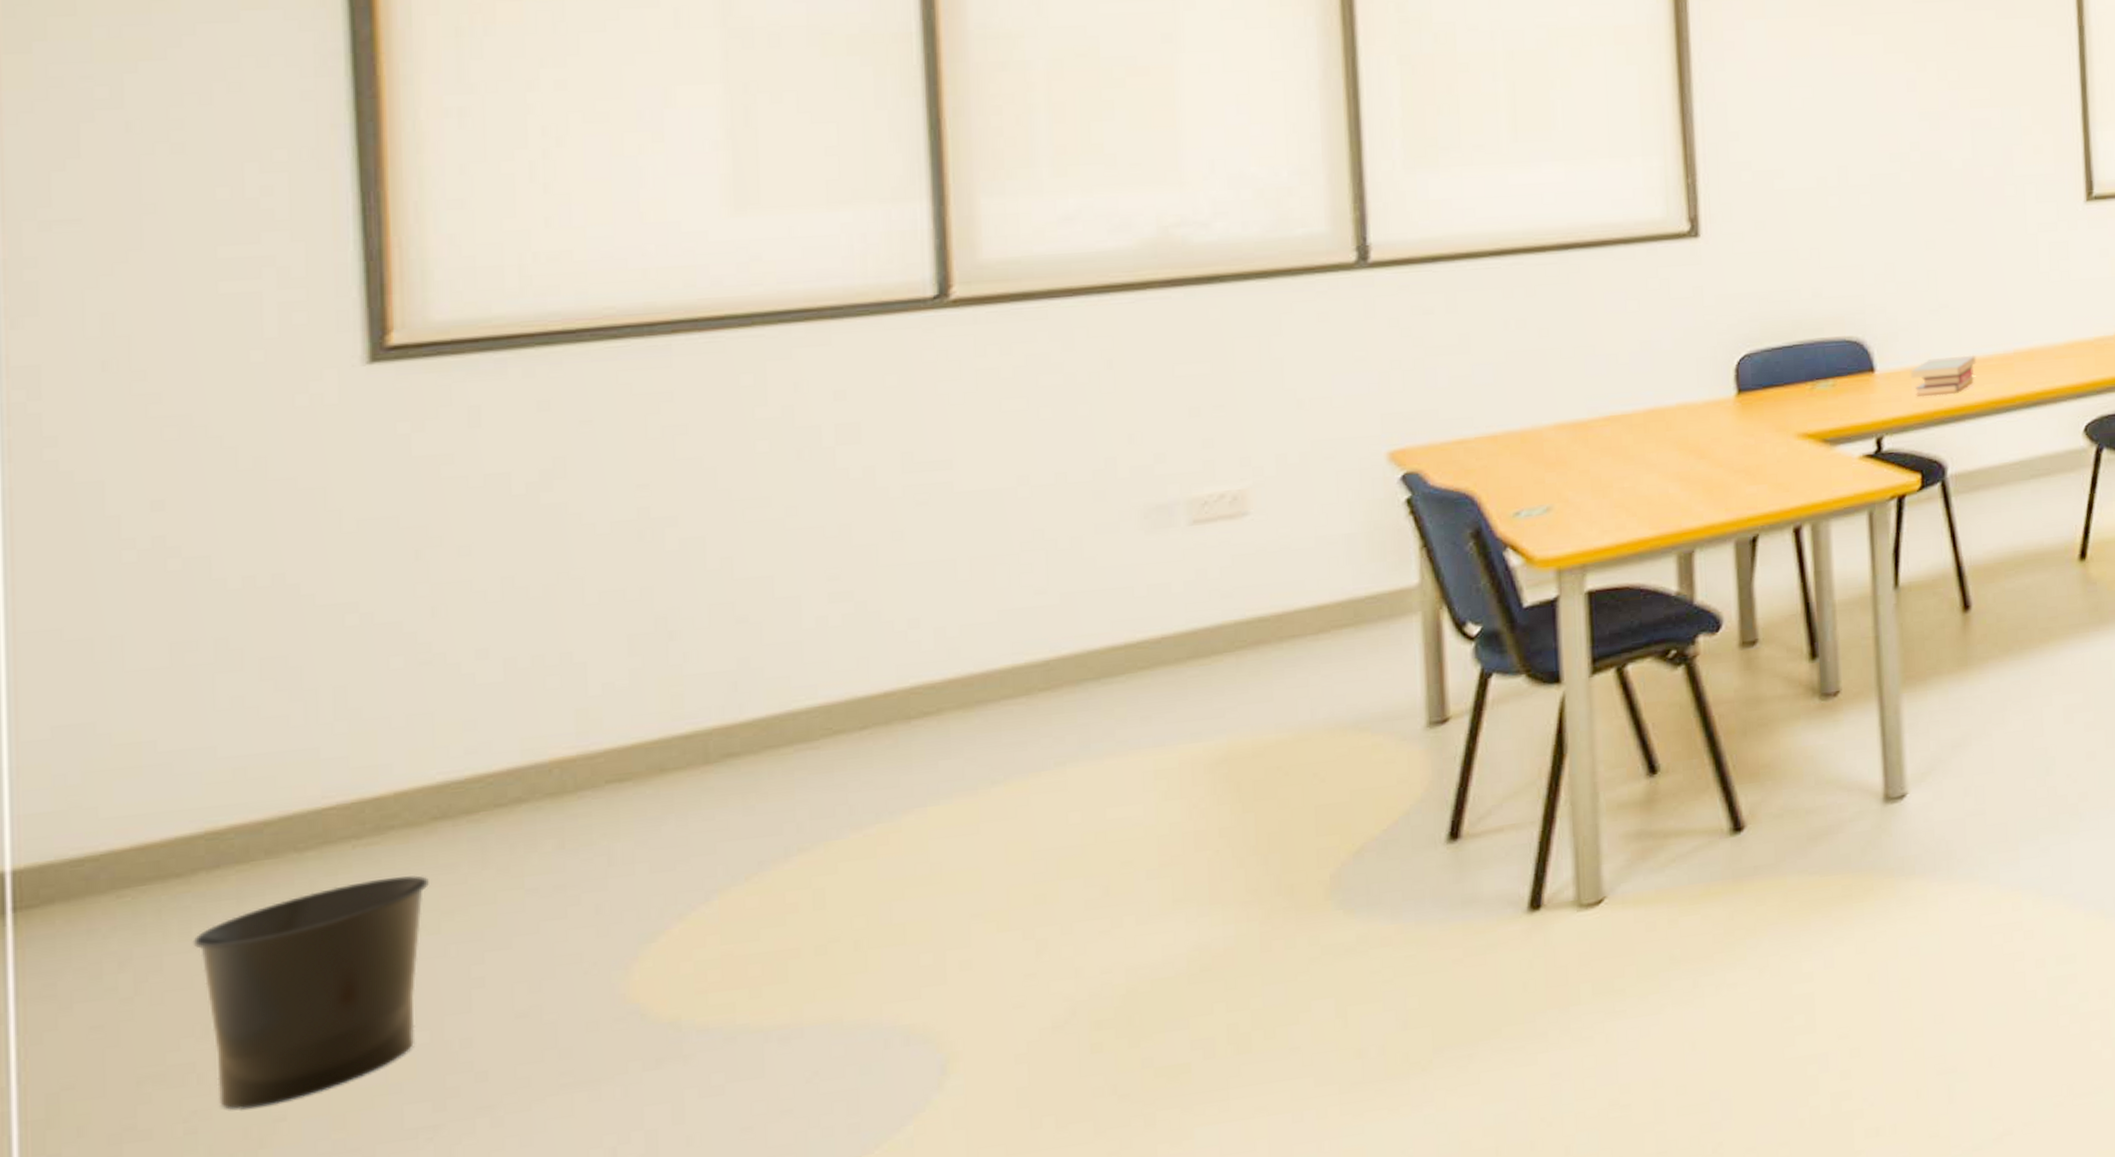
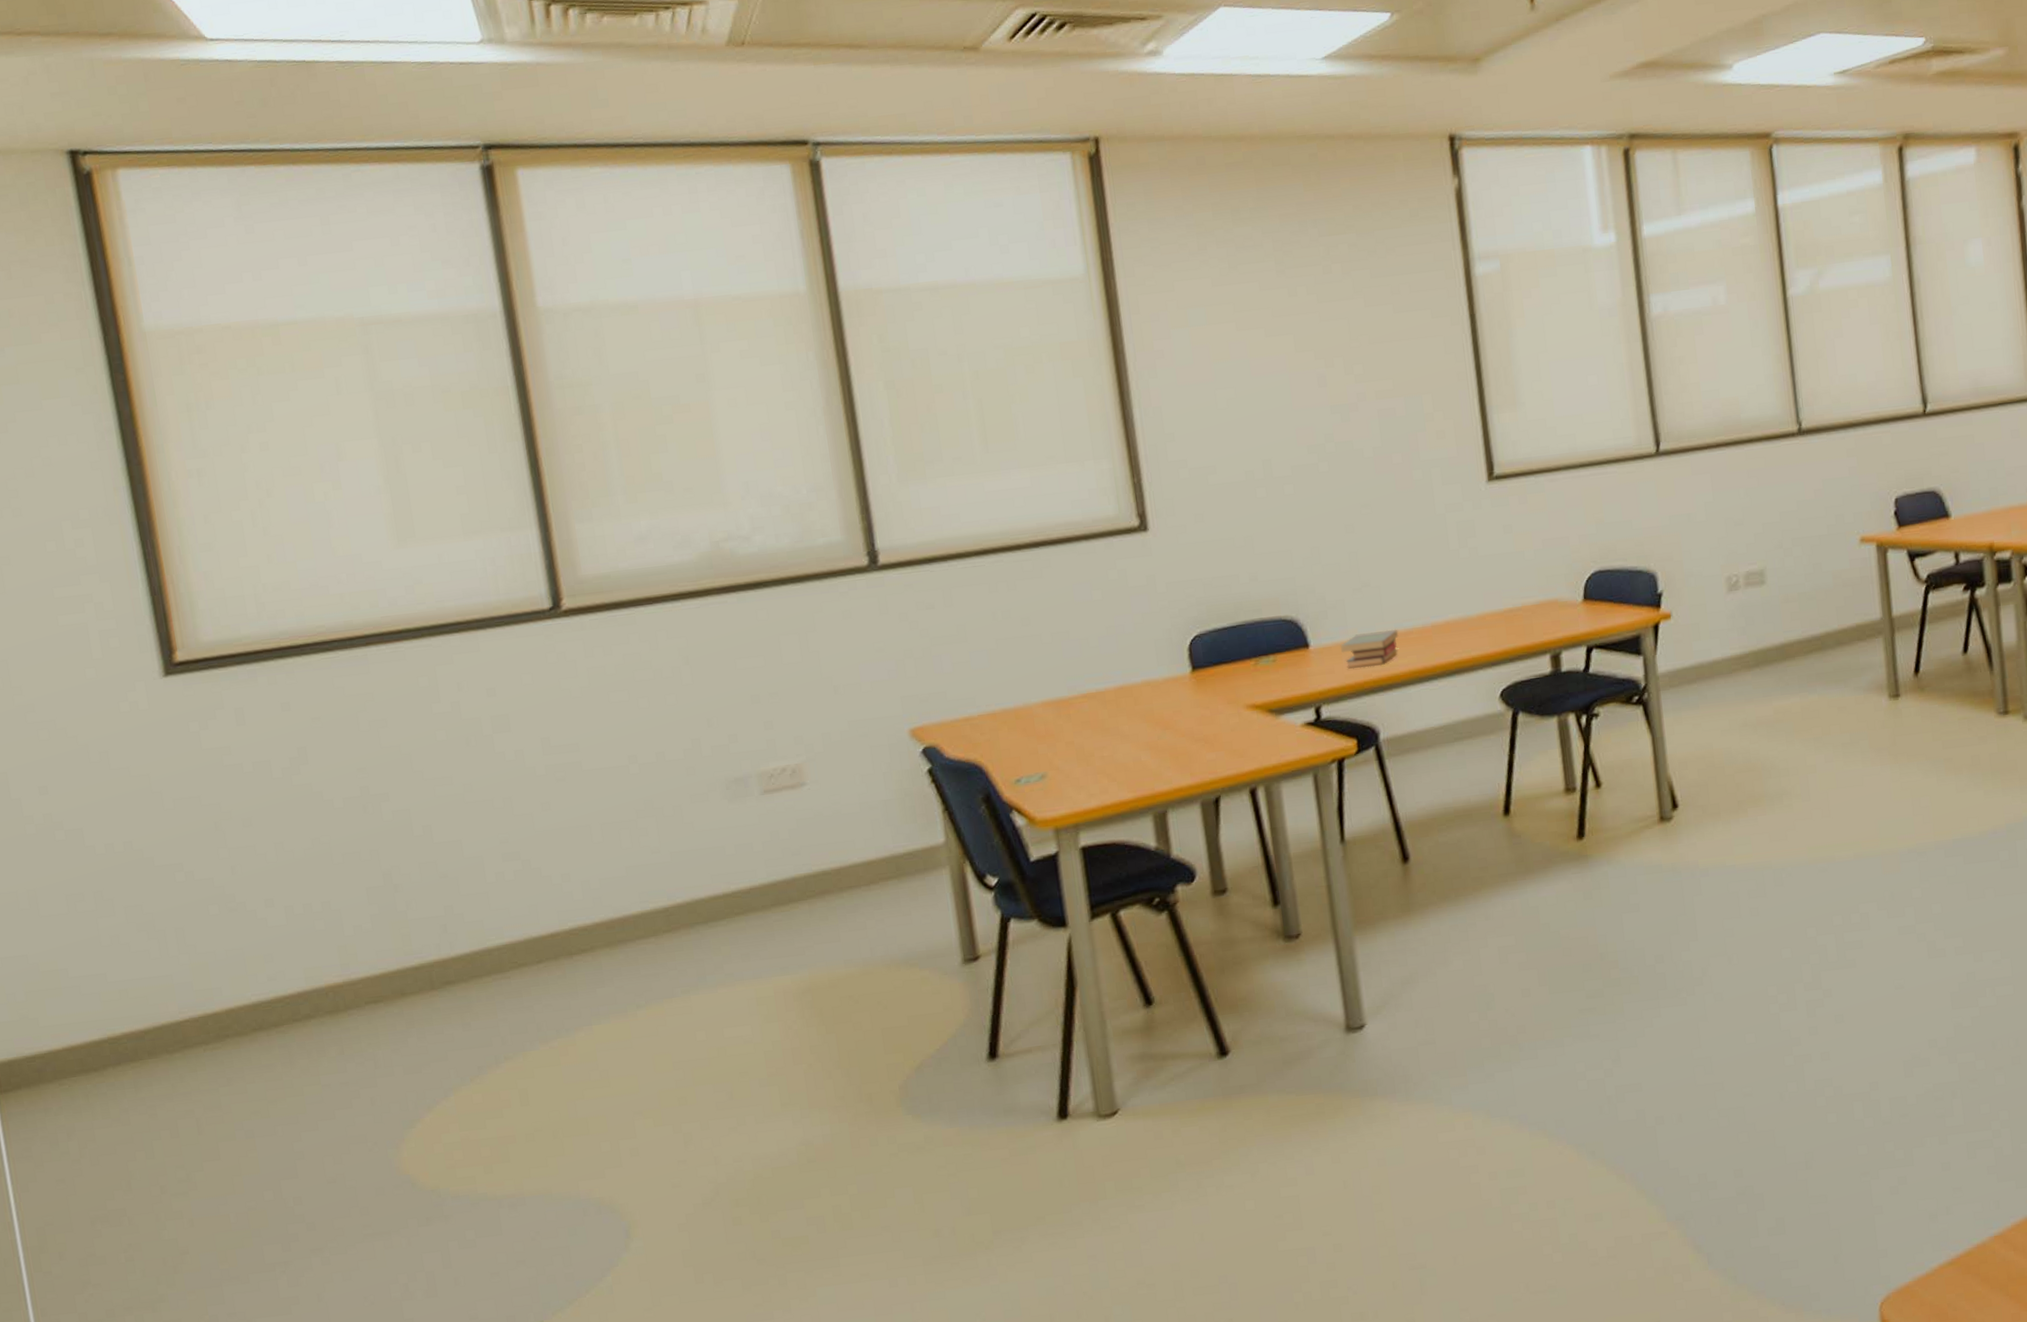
waste bin: present [193,875,429,1109] -> none [111,1073,264,1243]

